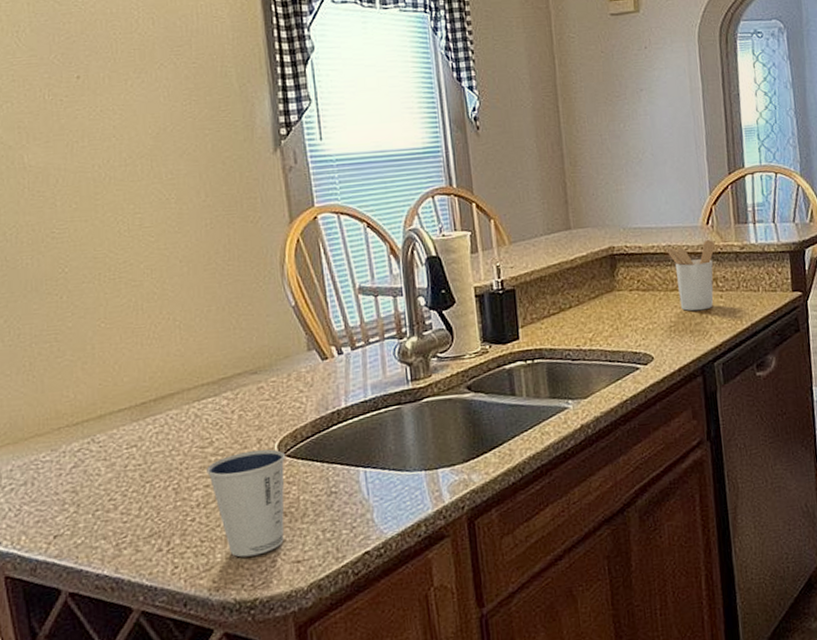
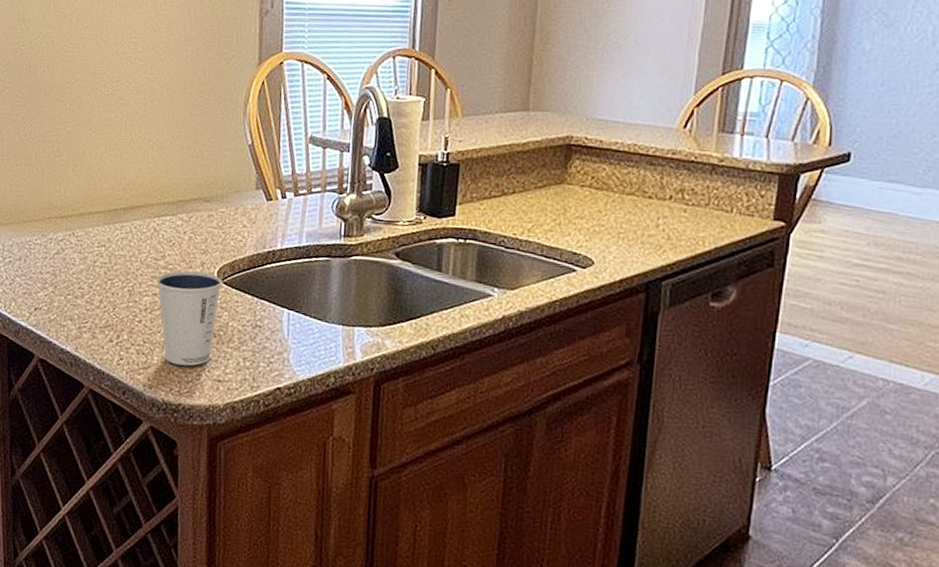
utensil holder: present [665,240,716,311] -> none [629,145,690,222]

